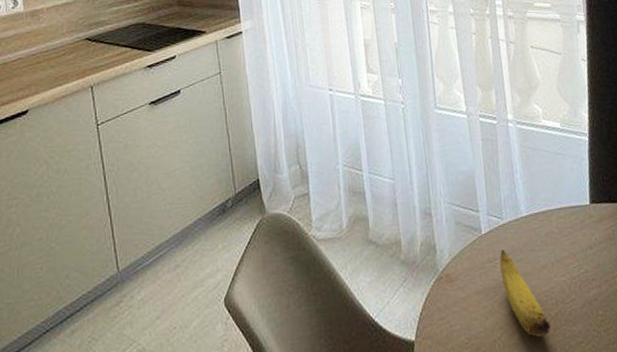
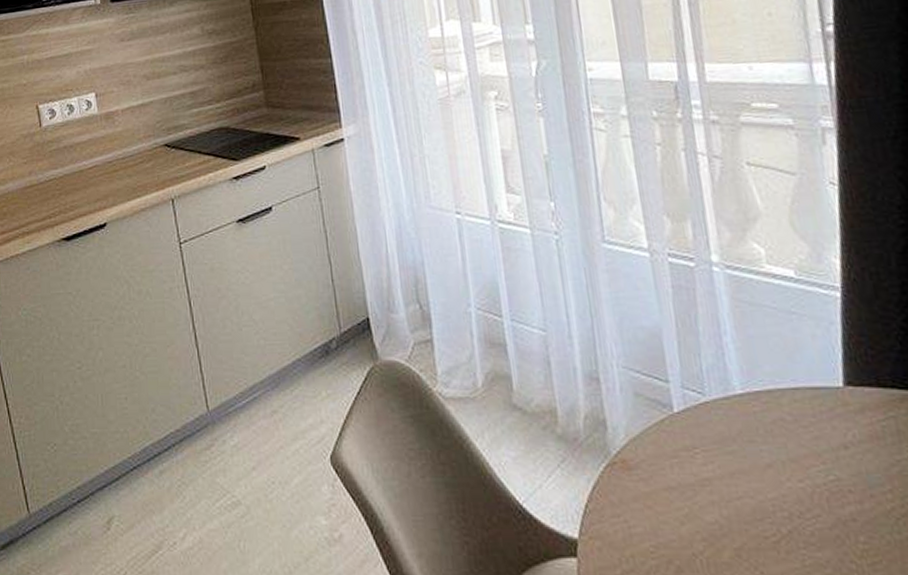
banana: present [499,249,550,337] -> none [700,436,781,558]

